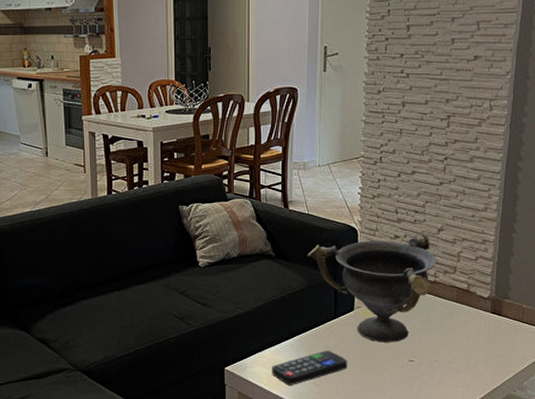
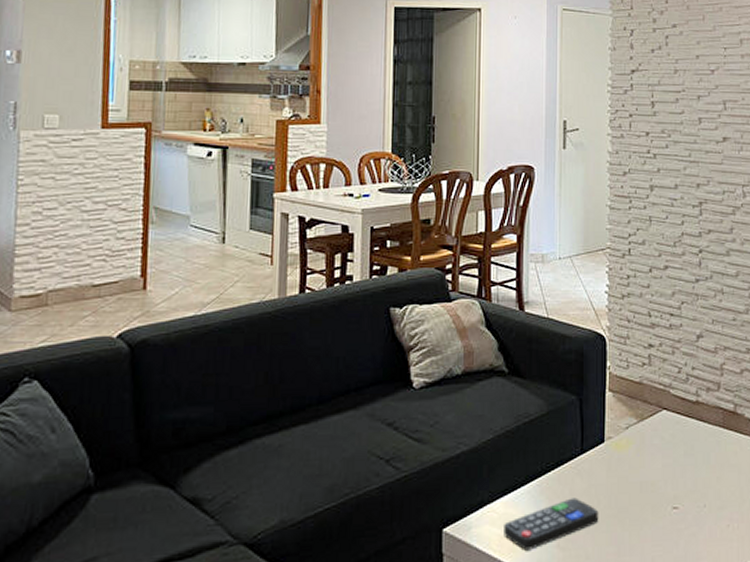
decorative bowl: present [307,233,437,342] -> none [546,341,697,484]

